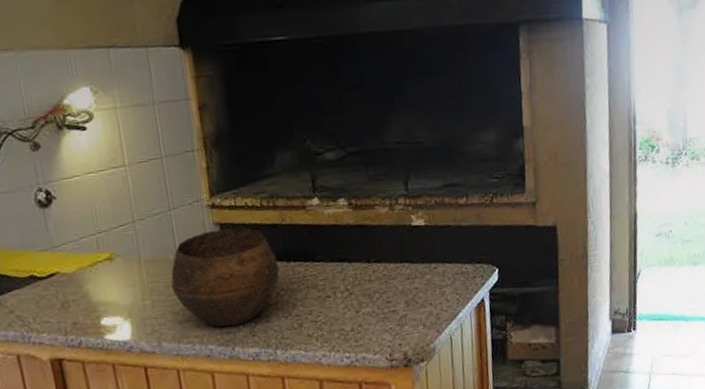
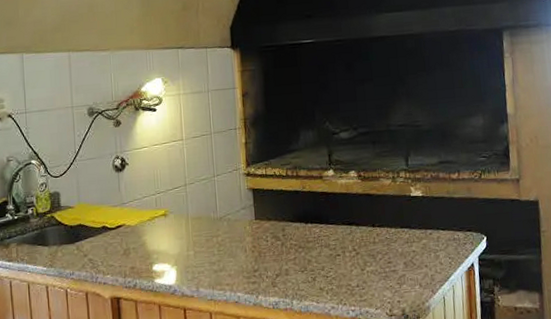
bowl: present [170,228,280,327] -> none [210,193,299,277]

